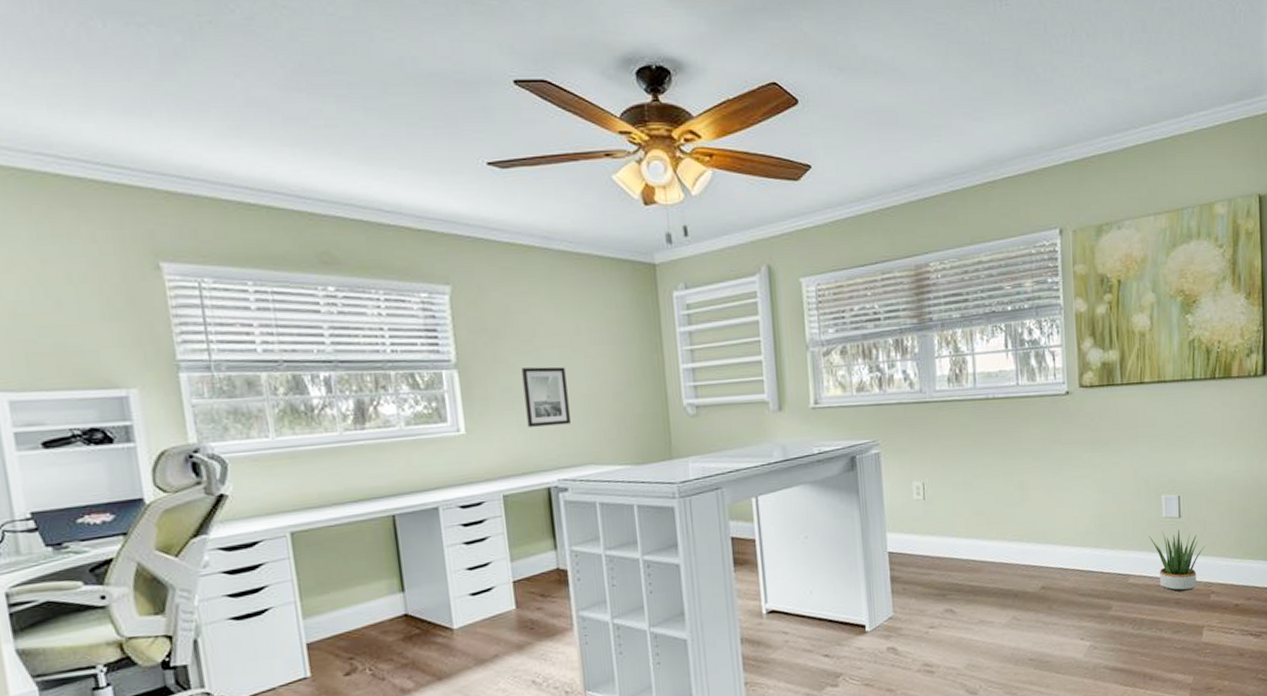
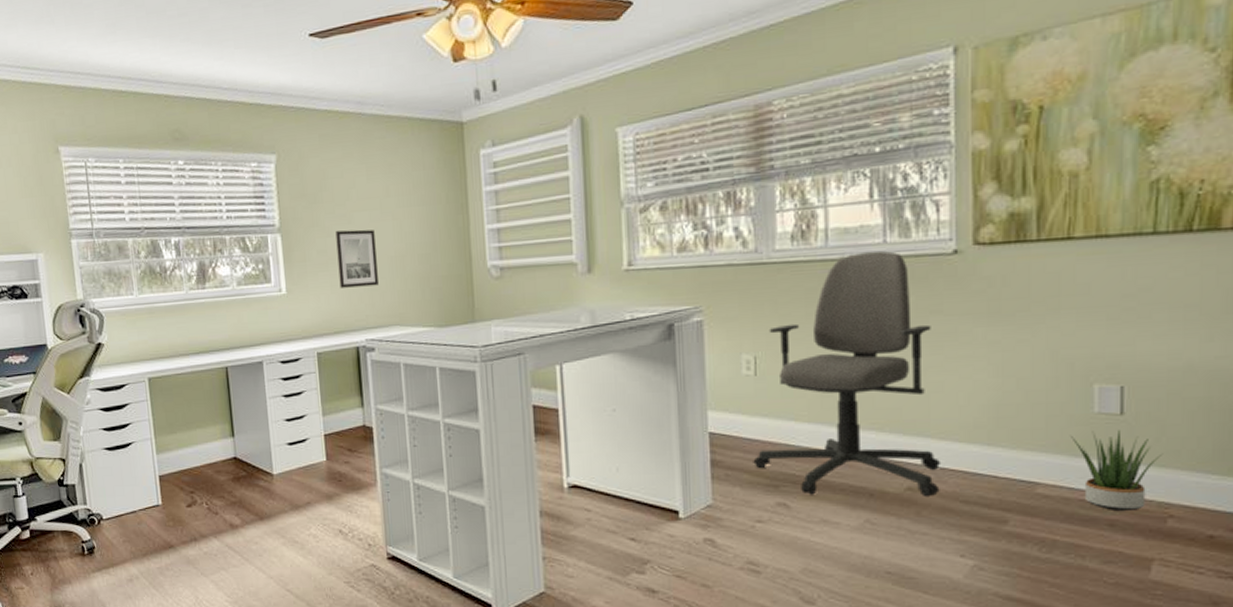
office chair: none [925,392,1065,600] -> present [753,251,941,498]

